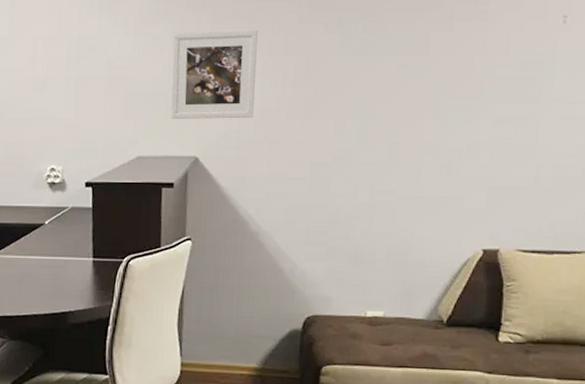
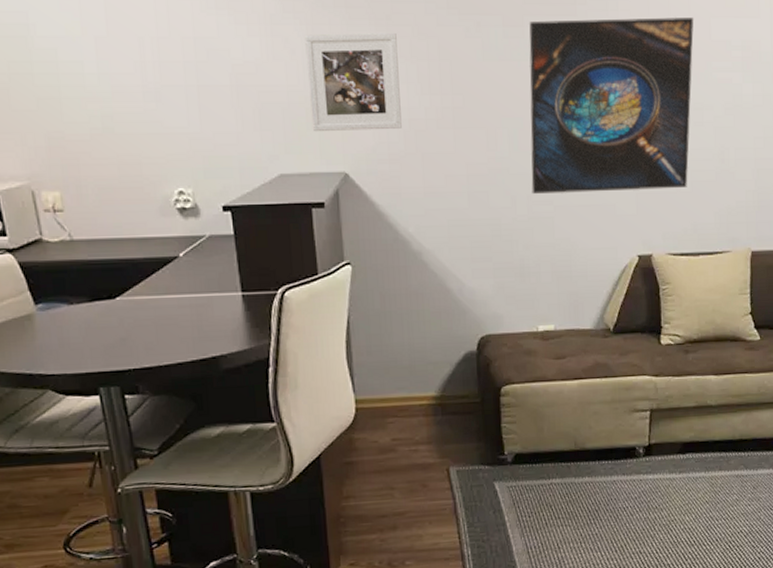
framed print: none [375,9,576,184] -> present [529,17,694,194]

